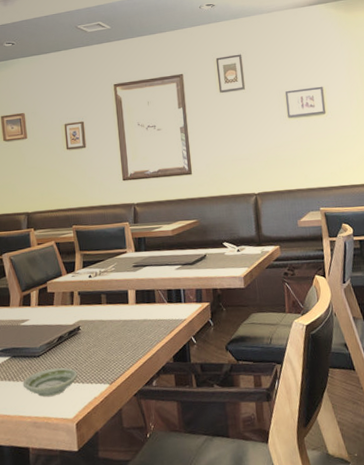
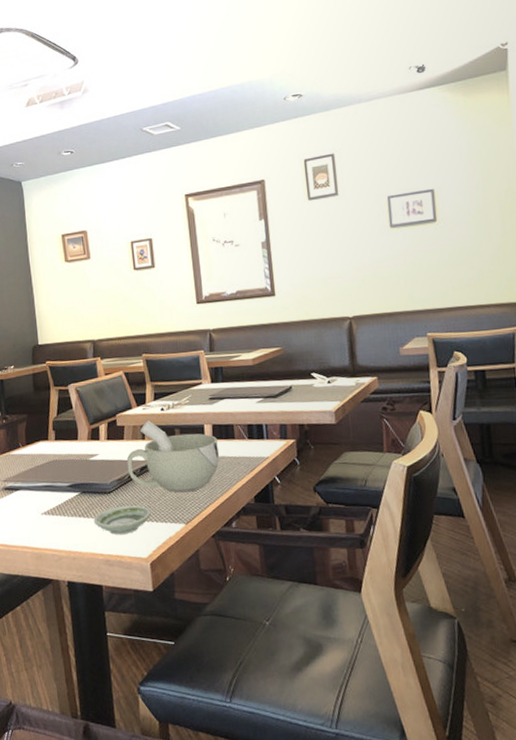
cup: none [56,287,142,355] -> present [126,420,220,493]

